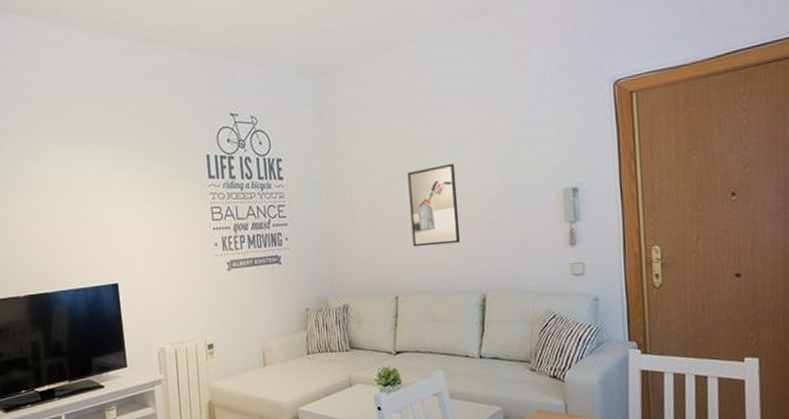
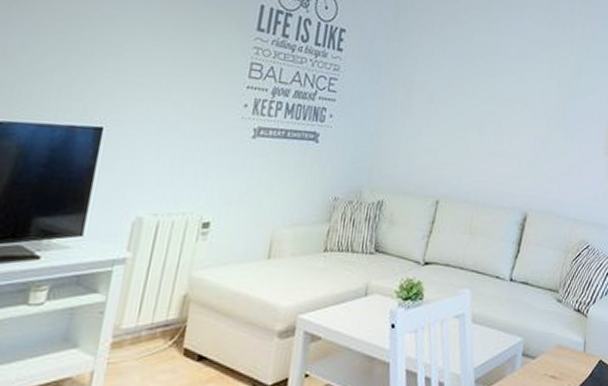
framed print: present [407,163,461,247] -> none [465,74,520,156]

